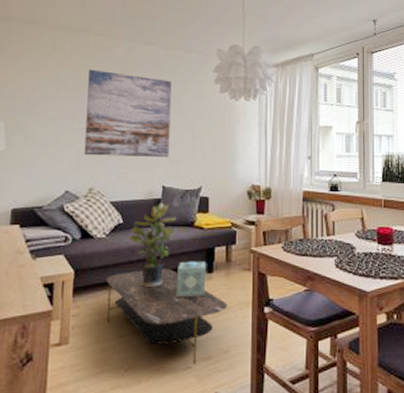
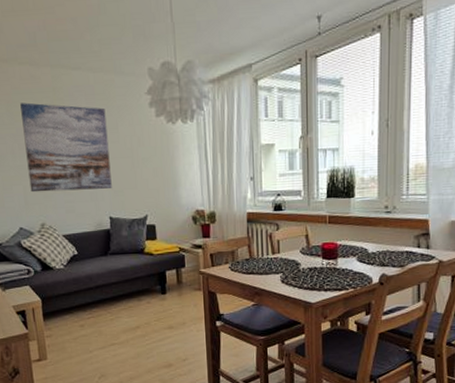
coffee table: present [106,269,228,364] -> none [70,293,183,371]
potted plant: present [128,202,177,287] -> none [85,232,128,309]
decorative box: present [177,261,207,298] -> none [133,284,161,317]

